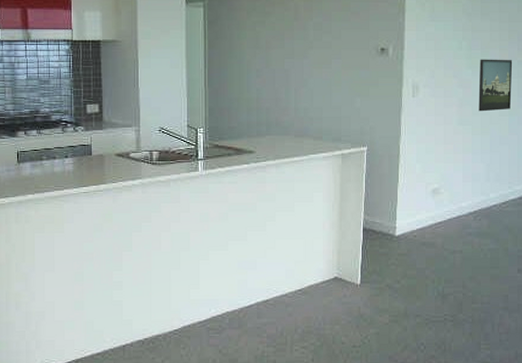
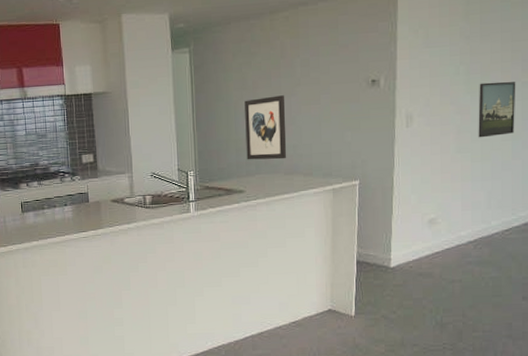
wall art: none [257,57,298,121] -> present [244,95,287,160]

